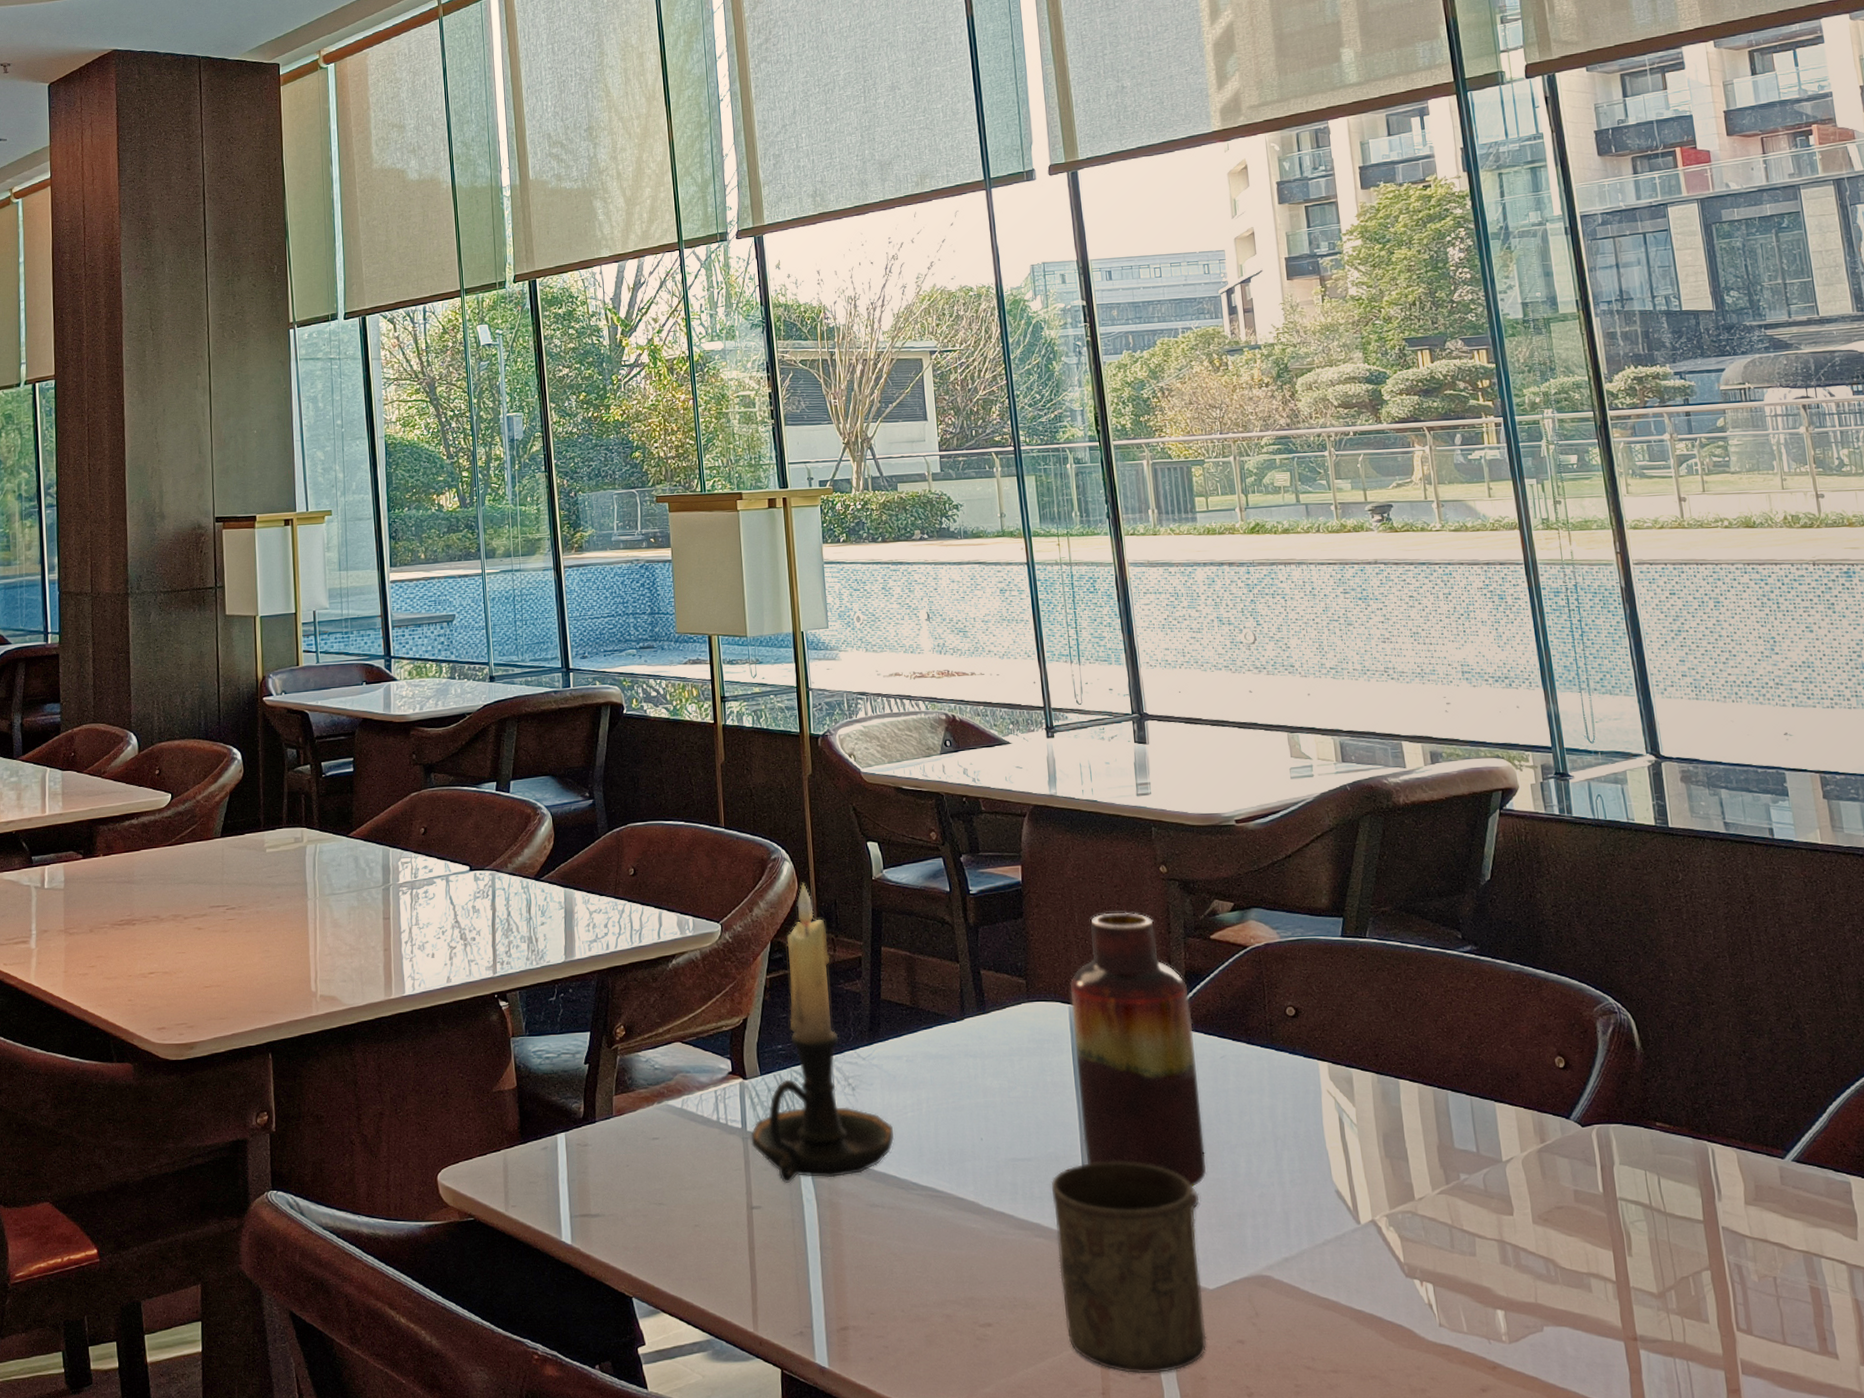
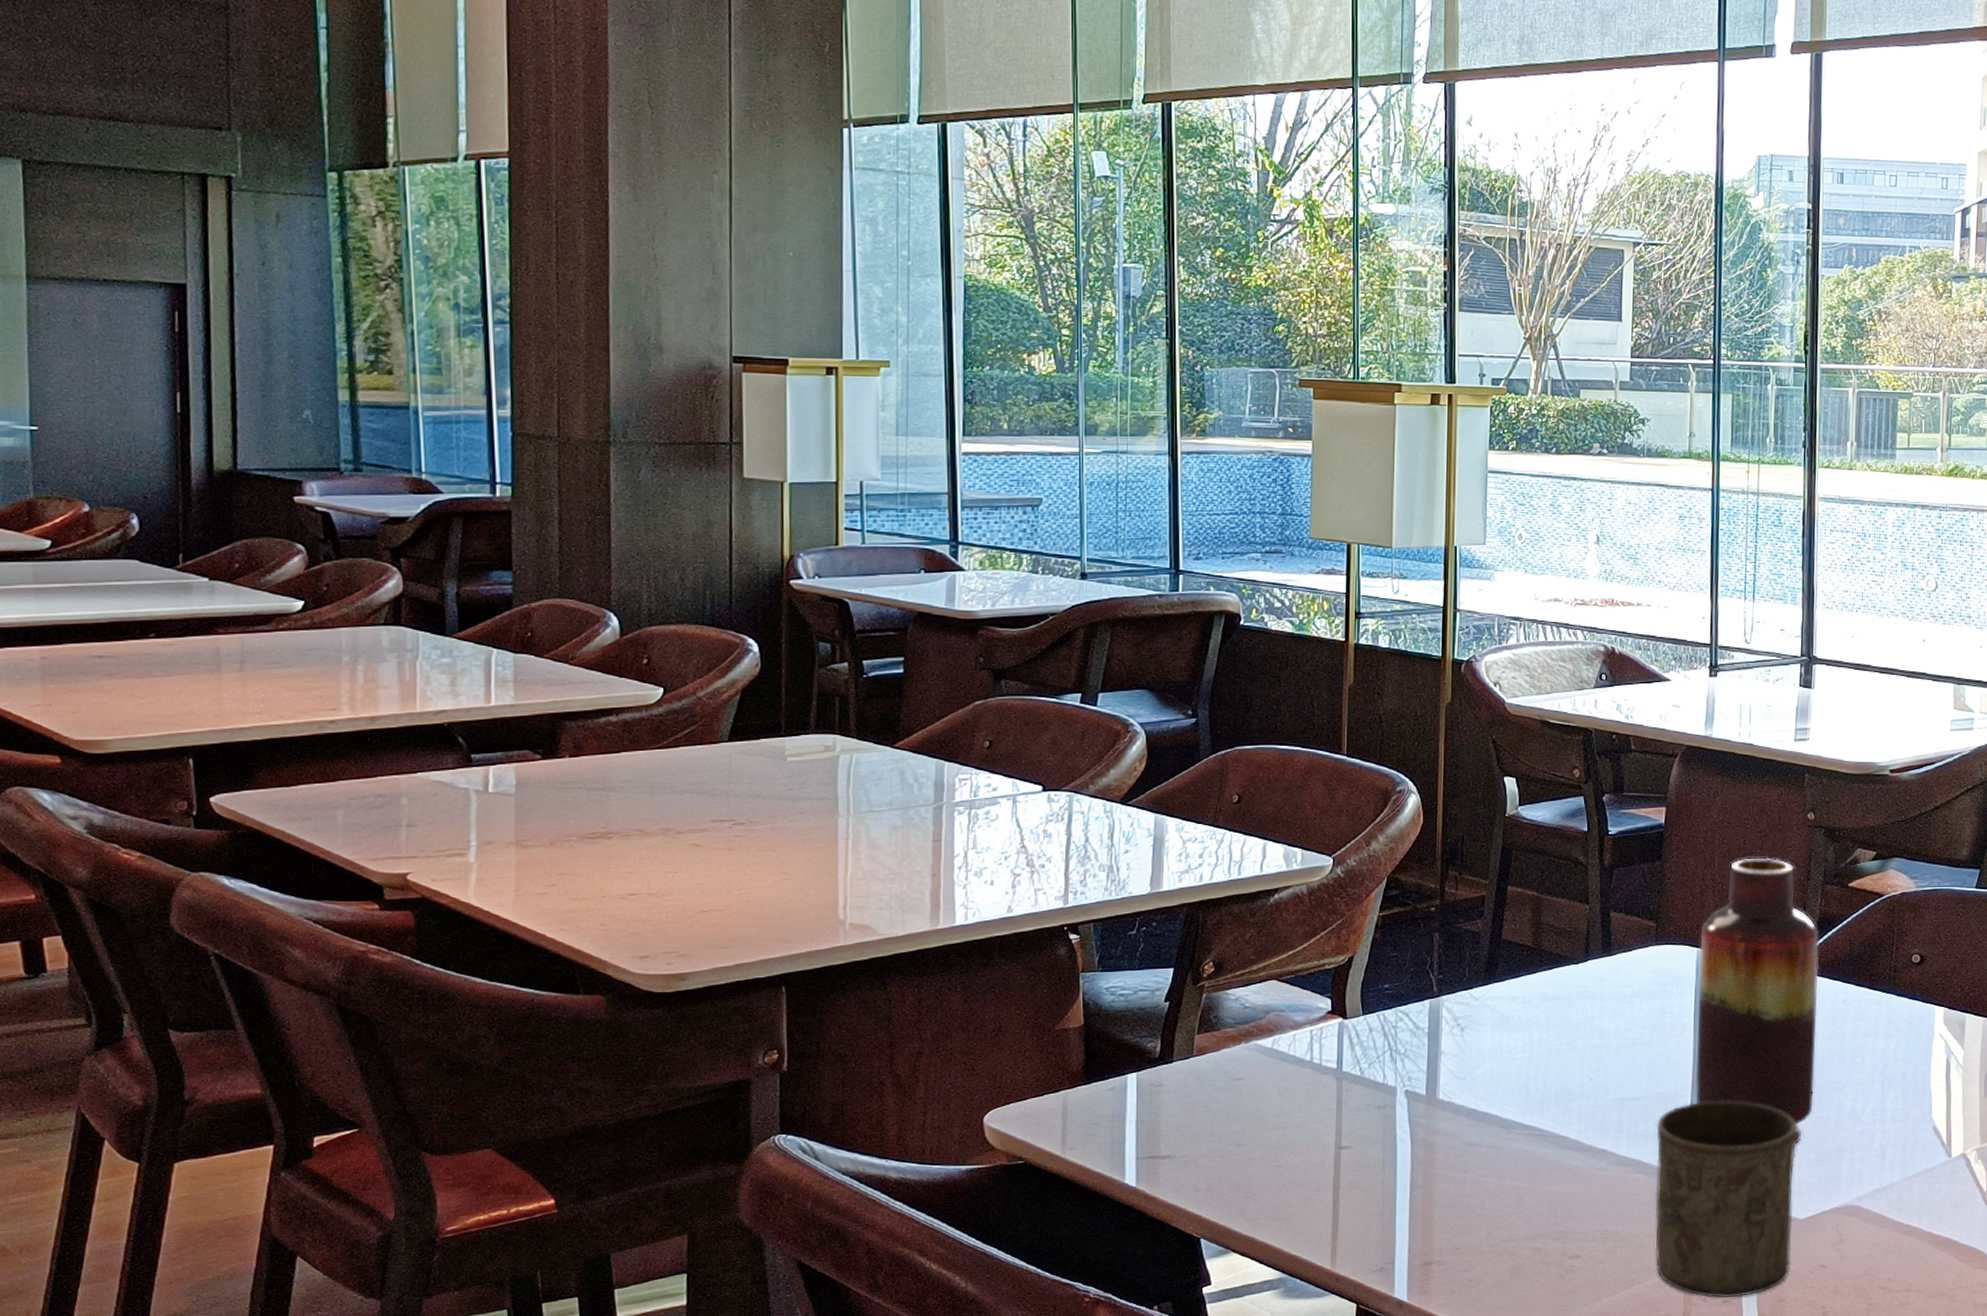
candle holder: present [750,882,895,1183] -> none [1346,816,1501,1123]

